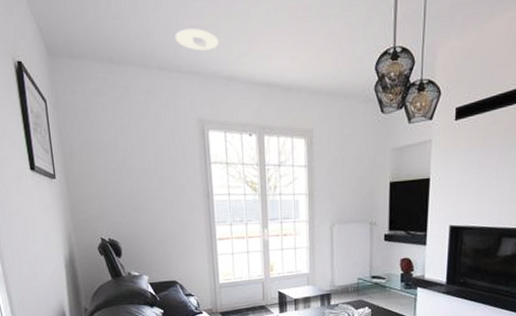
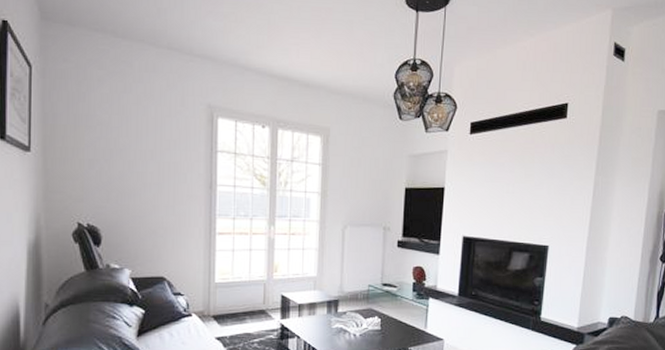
recessed light: present [175,28,219,51] -> none [190,13,237,38]

